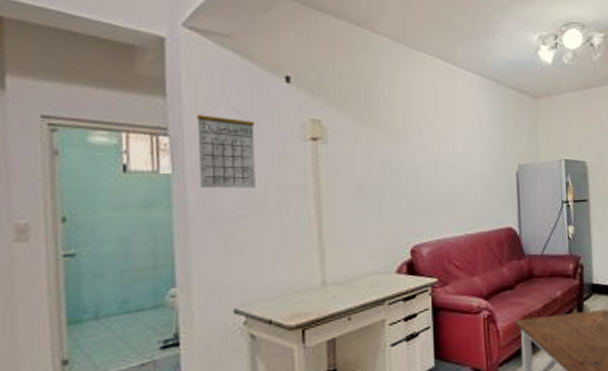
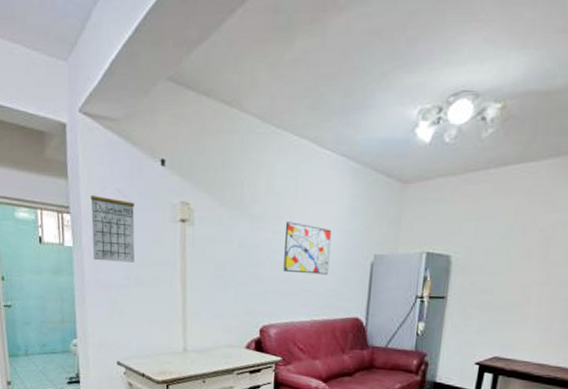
wall art: none [427,136,477,187] -> present [283,222,332,275]

